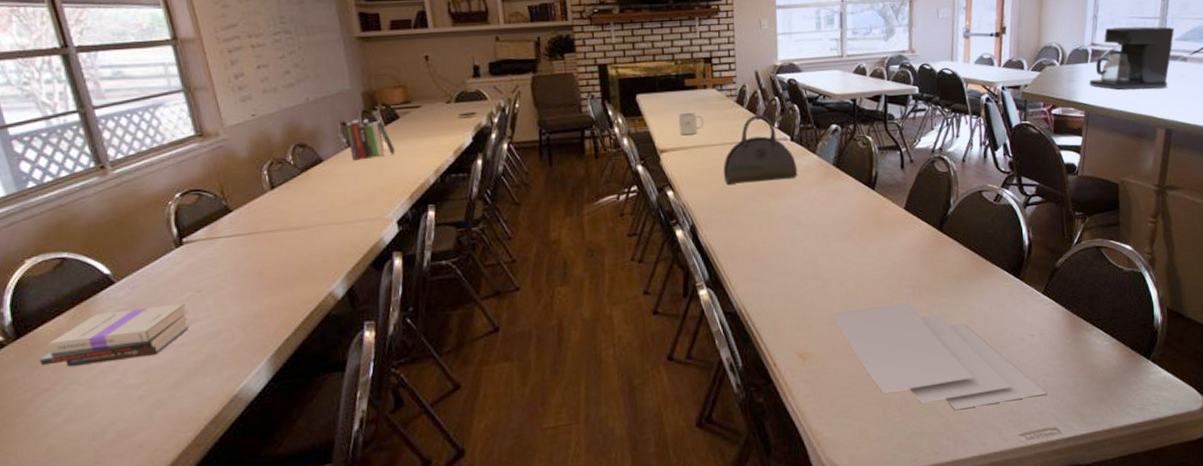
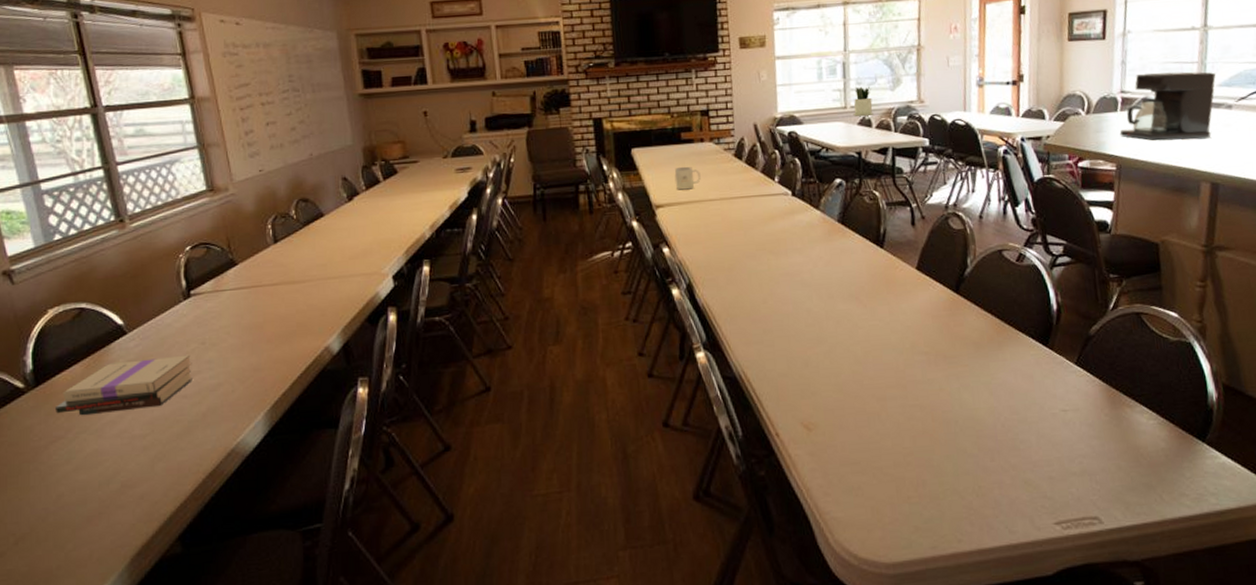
books: present [345,118,395,161] -> none [346,173,393,215]
handbag: present [723,114,798,184] -> none [721,168,800,241]
papers: present [832,302,1048,411] -> none [839,371,1085,493]
planter: none [849,36,868,66] -> present [853,86,874,117]

